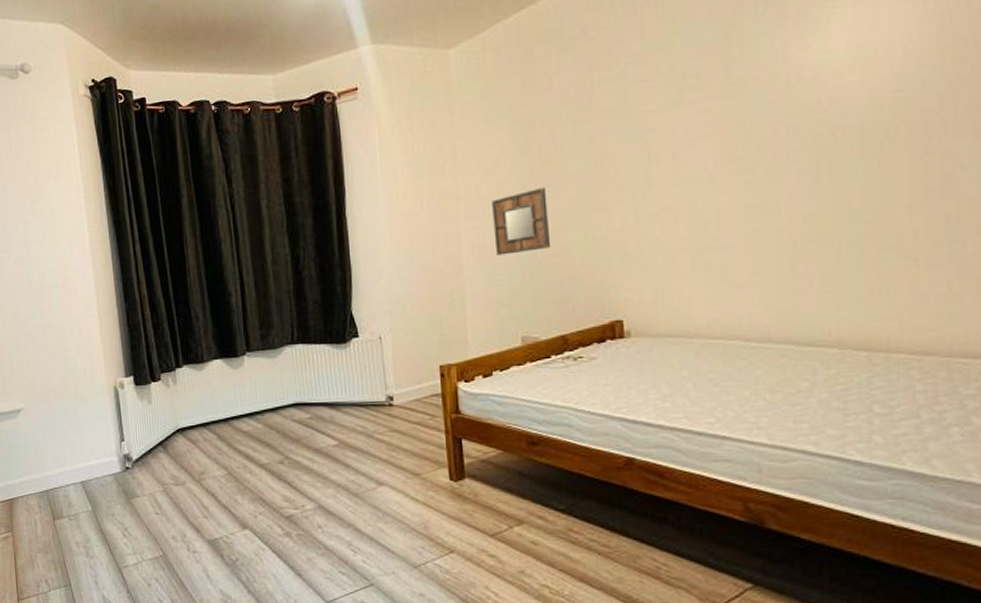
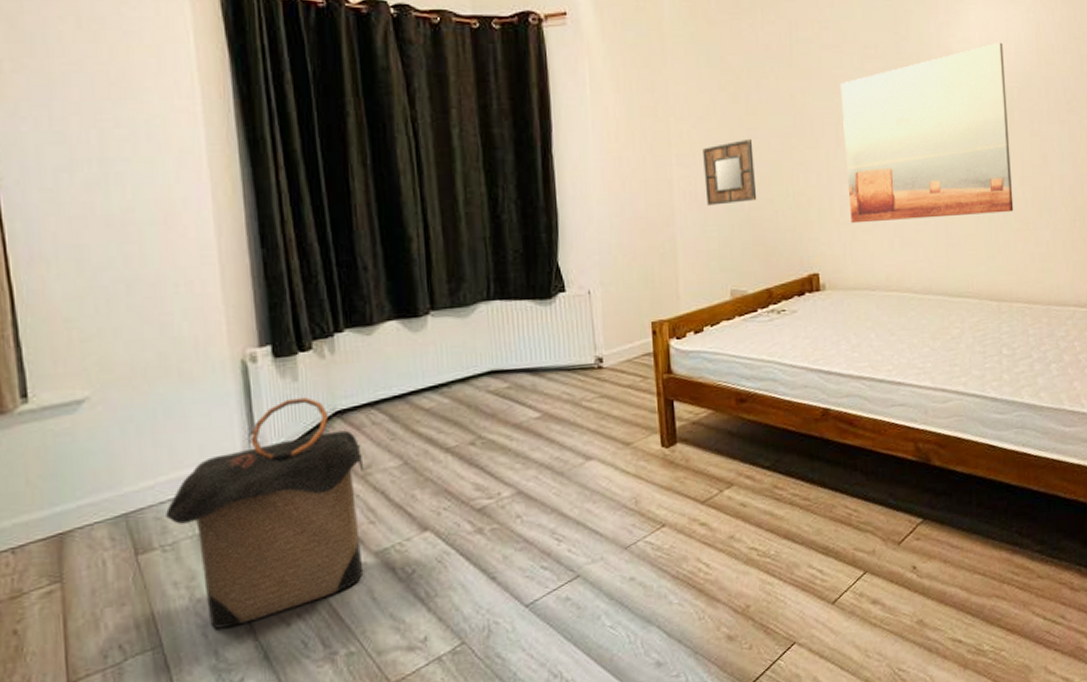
laundry hamper: none [69,416,201,580] -> present [164,397,364,629]
wall art: none [651,45,896,268] -> present [840,42,1014,224]

